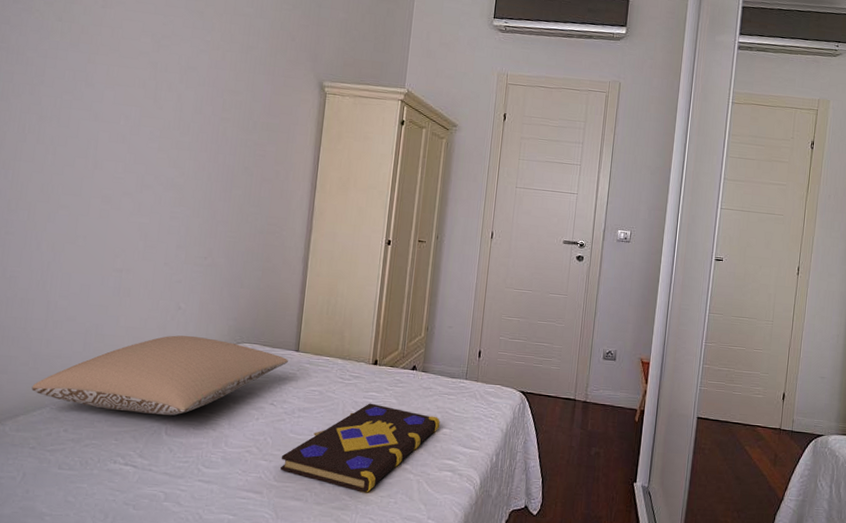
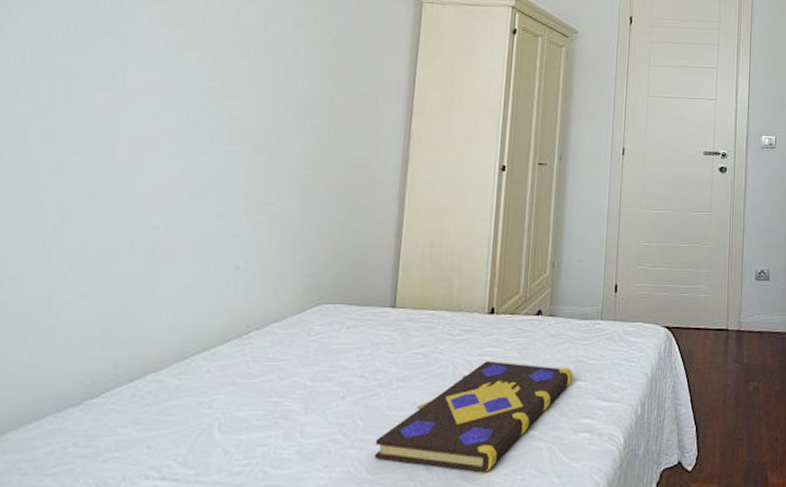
pillow: present [31,335,288,416] -> none [26,302,382,409]

